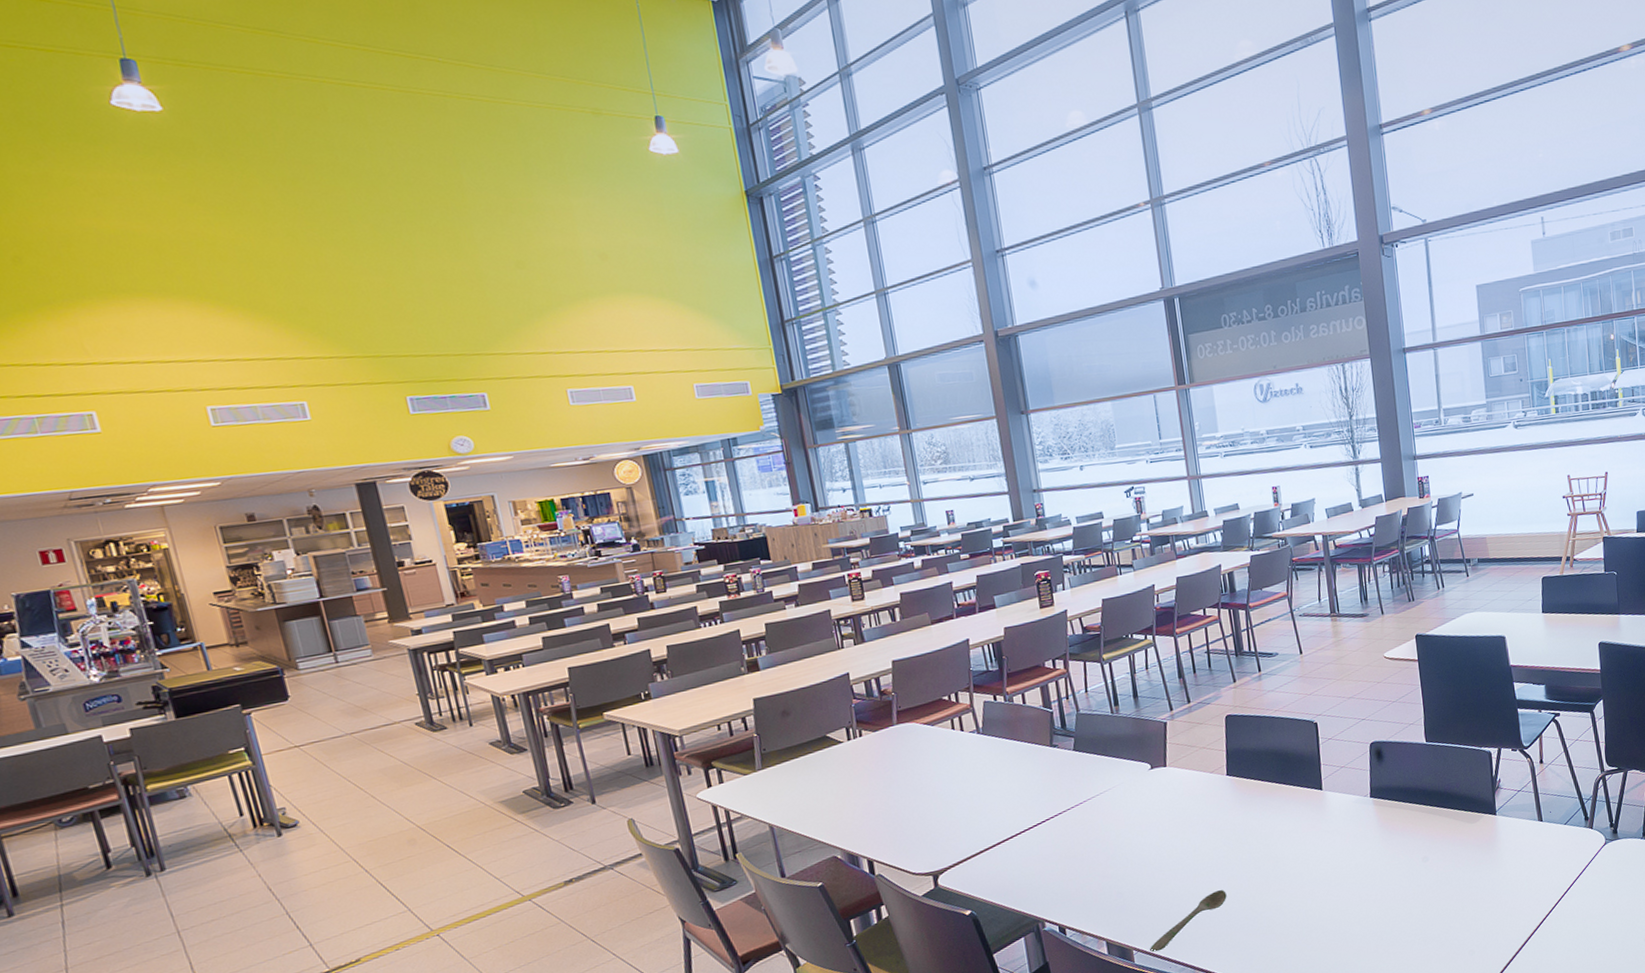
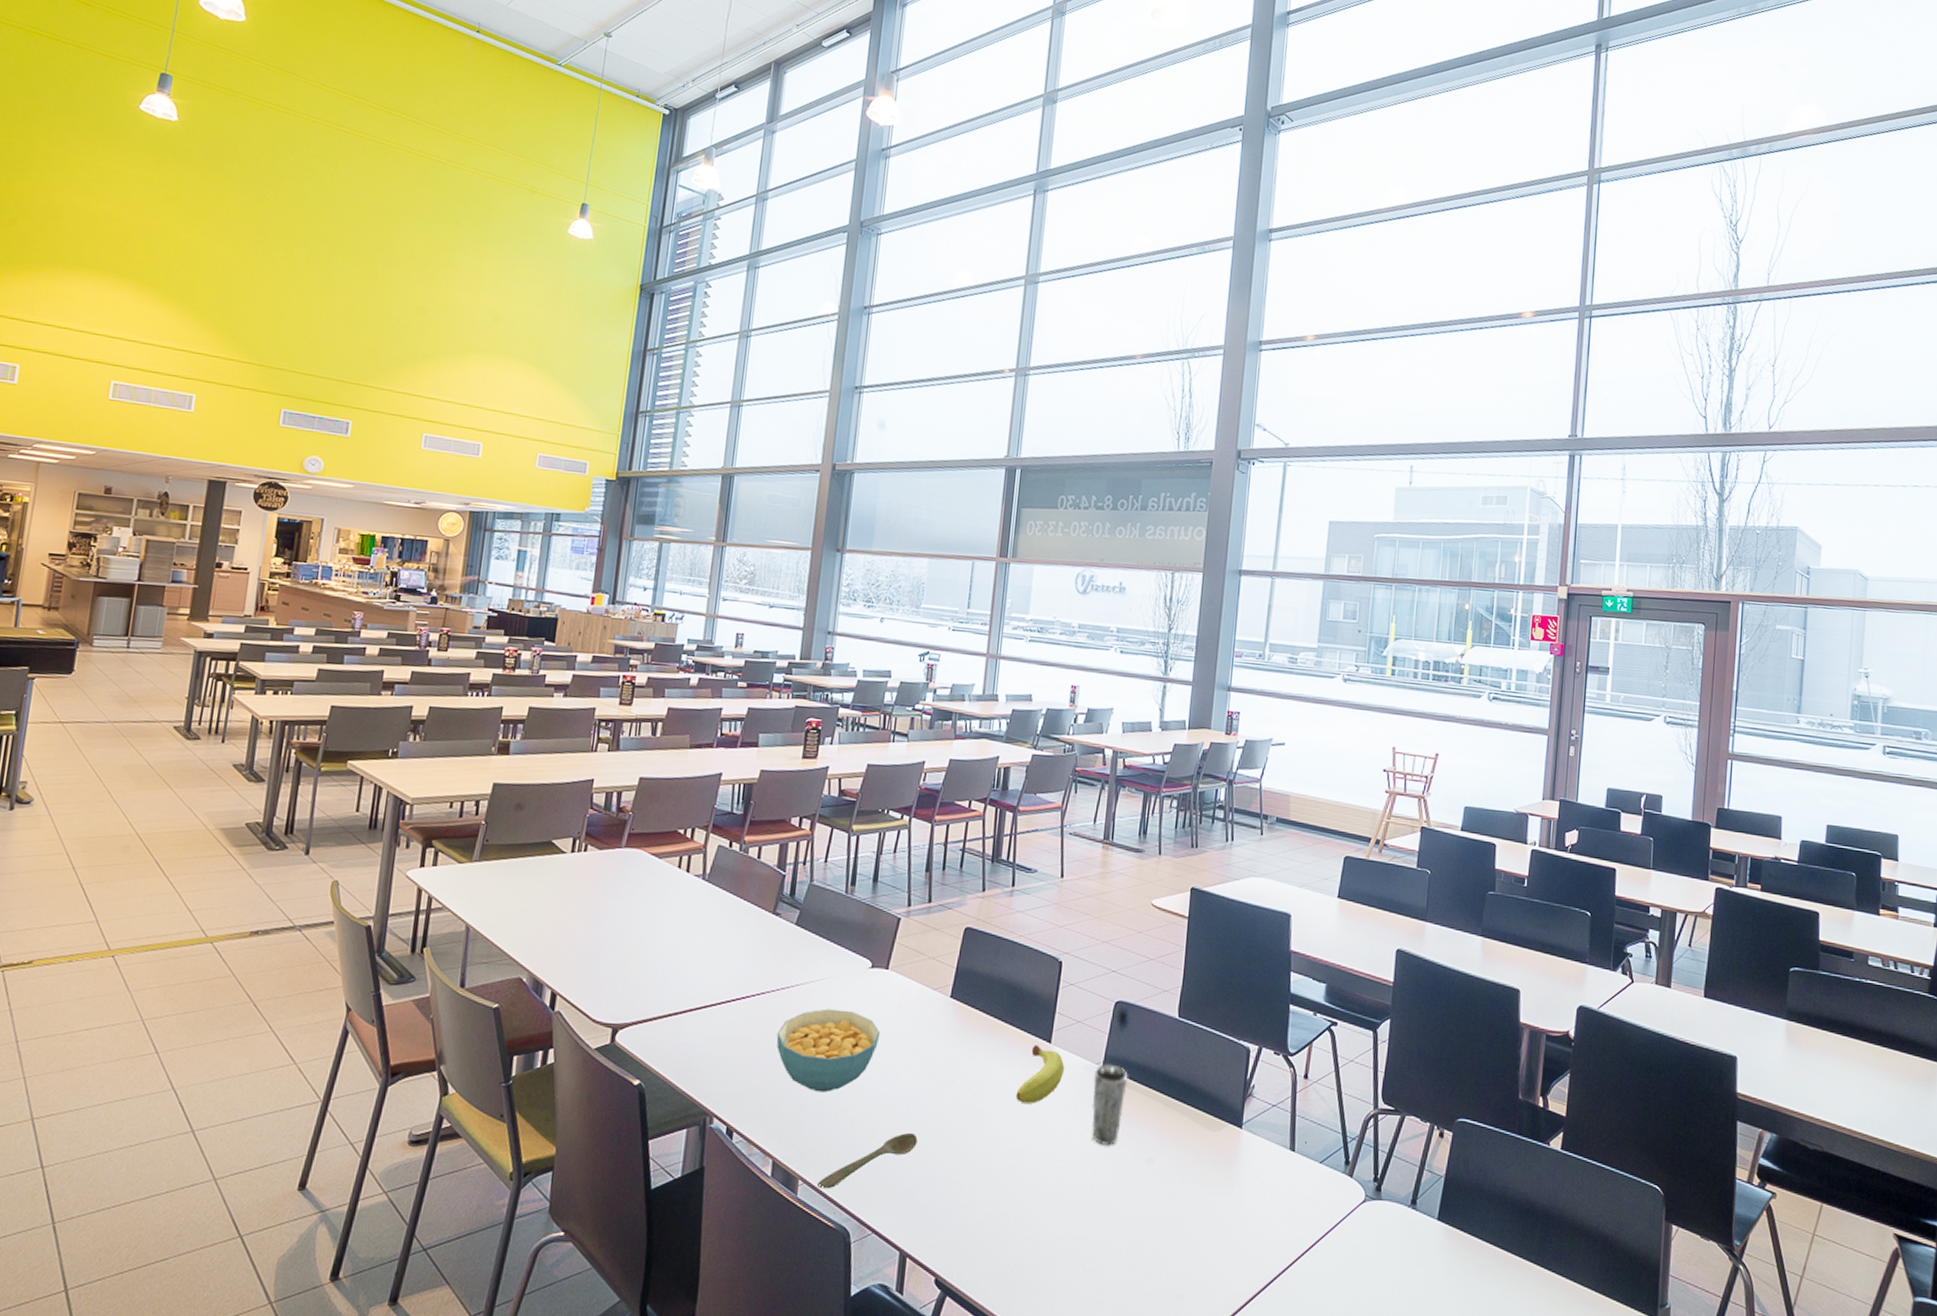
cereal bowl: none [1082,808,1173,880] -> present [776,1009,881,1093]
fruit: none [1301,794,1339,843] -> present [1015,1044,1065,1104]
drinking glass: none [1363,793,1396,858] -> present [1091,1064,1128,1147]

